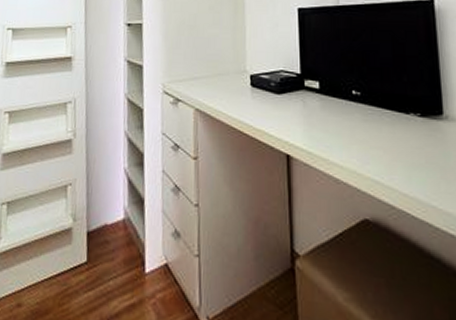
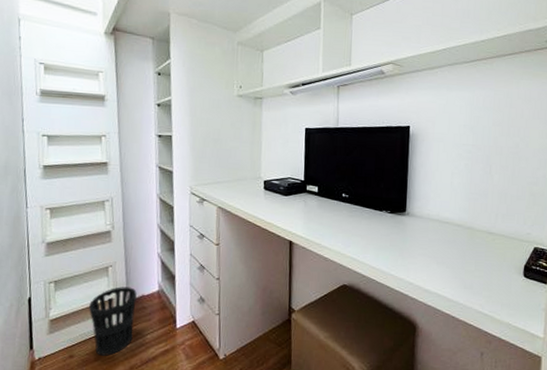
wastebasket: none [43,212,99,308] -> present [89,287,137,356]

